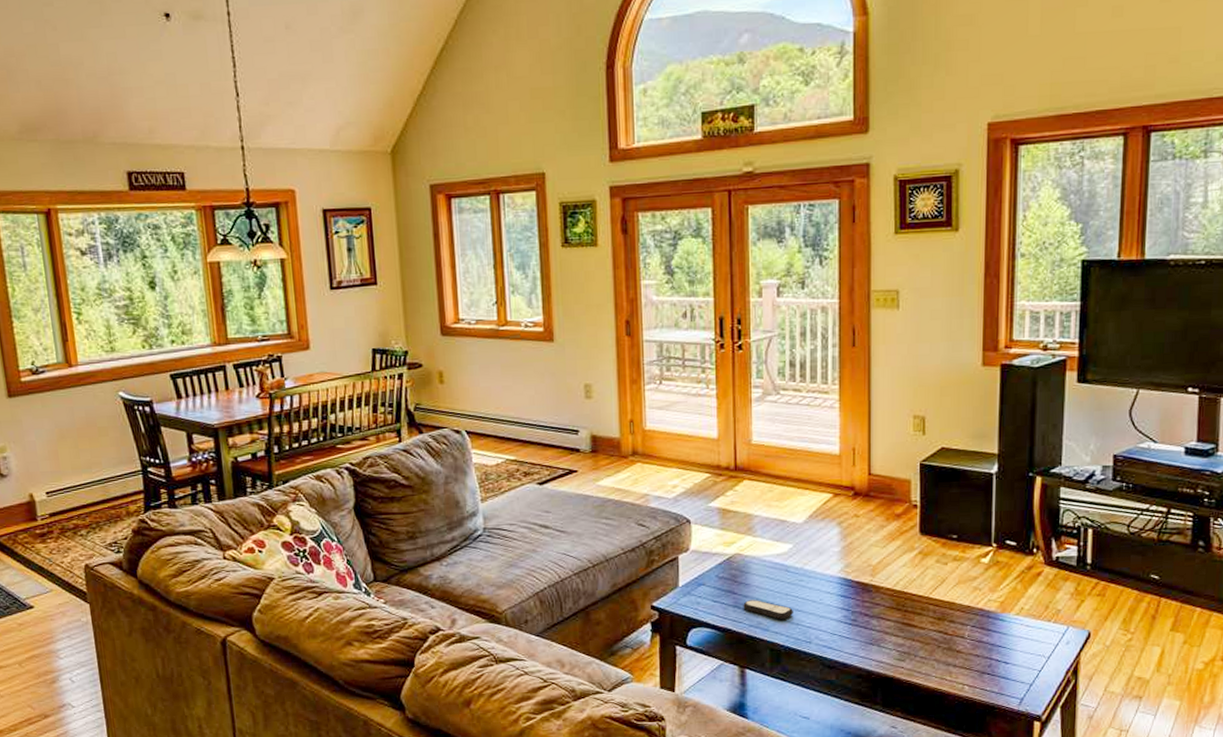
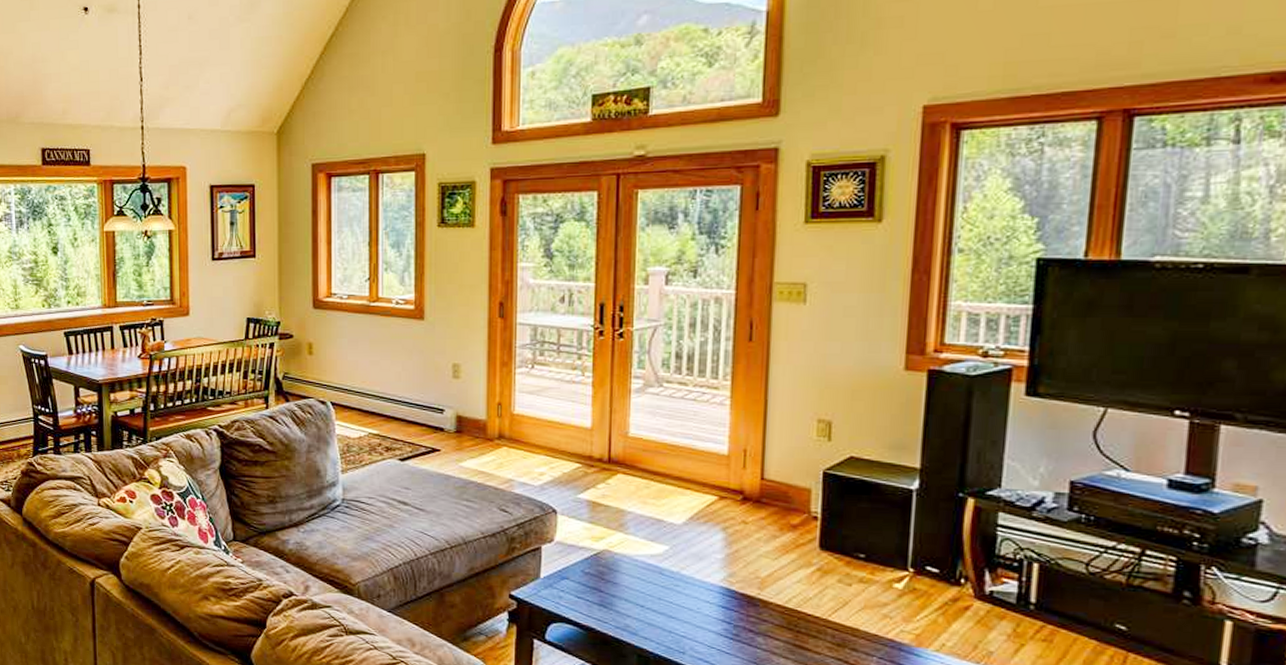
remote control: present [743,600,793,620] -> none [609,600,666,626]

